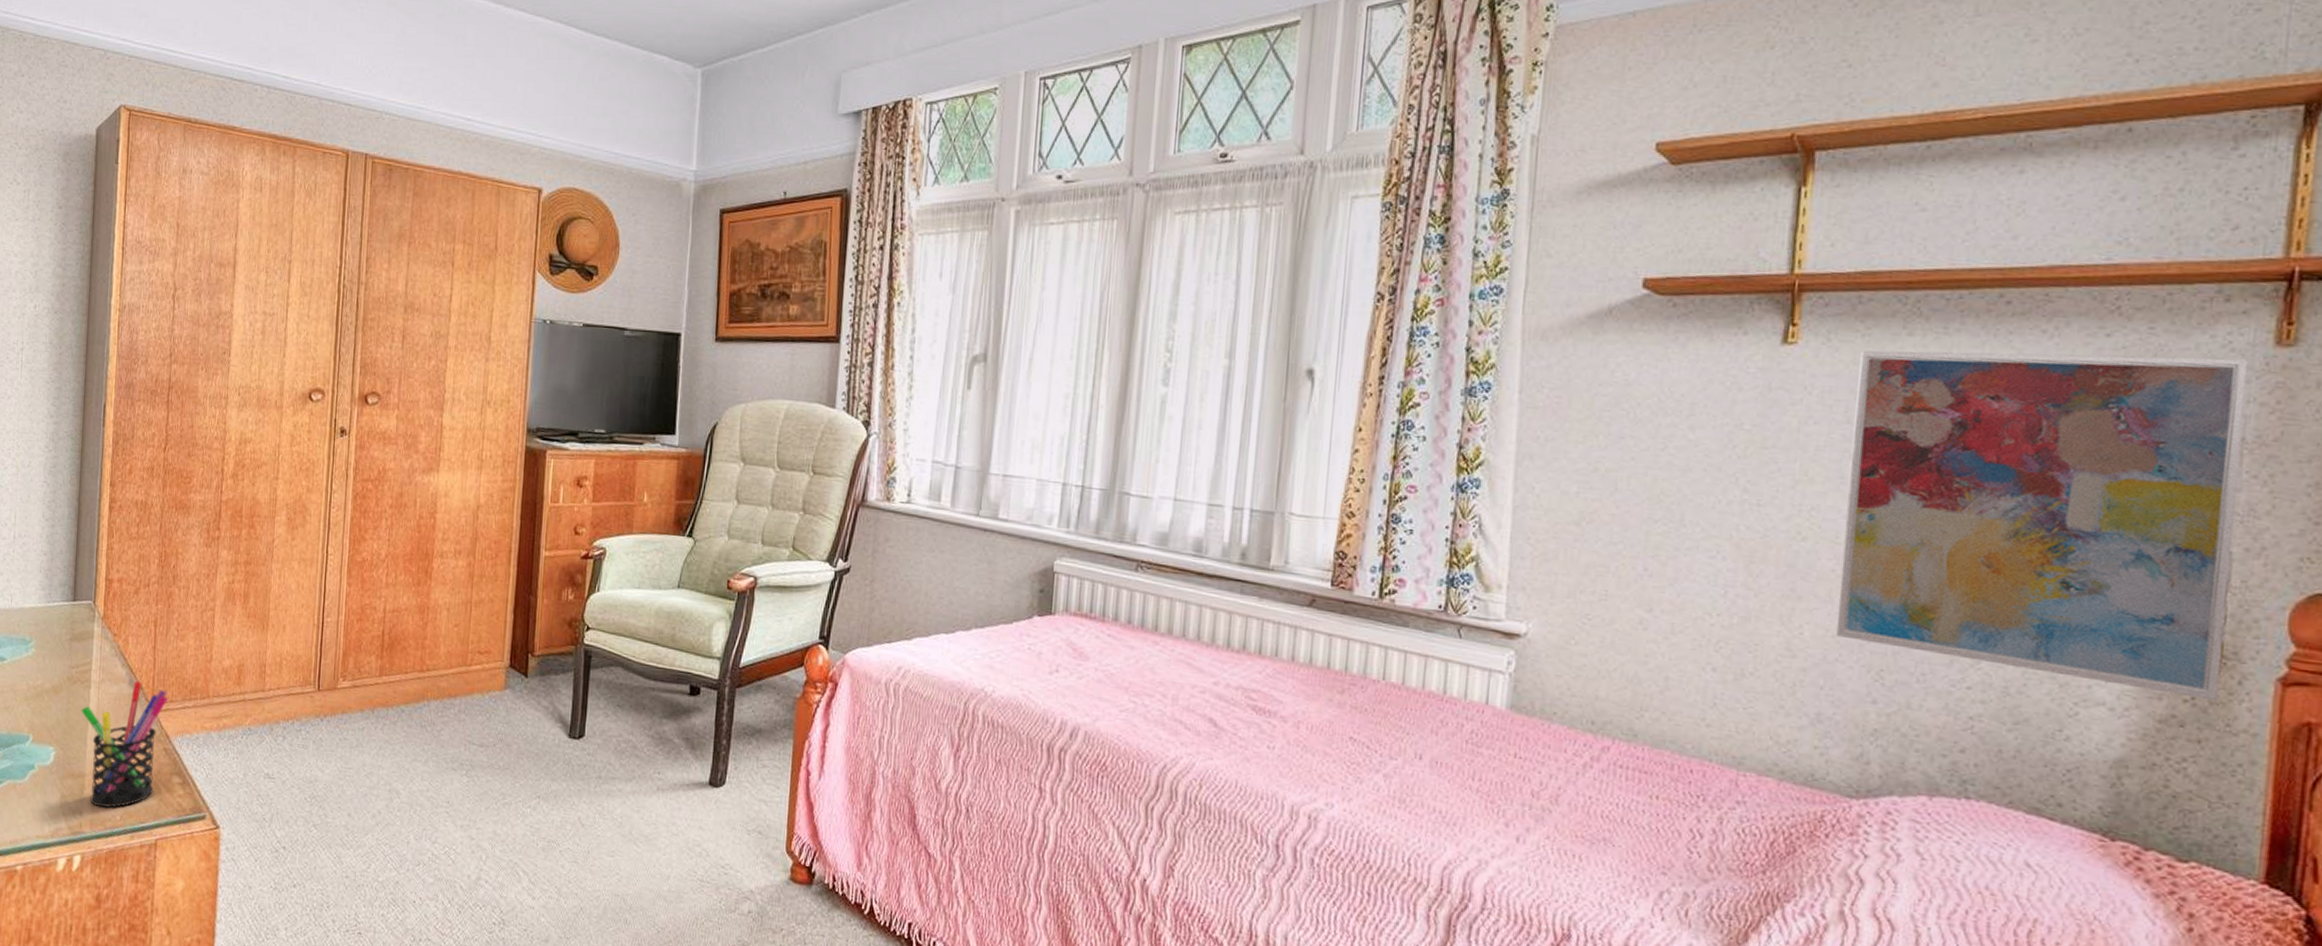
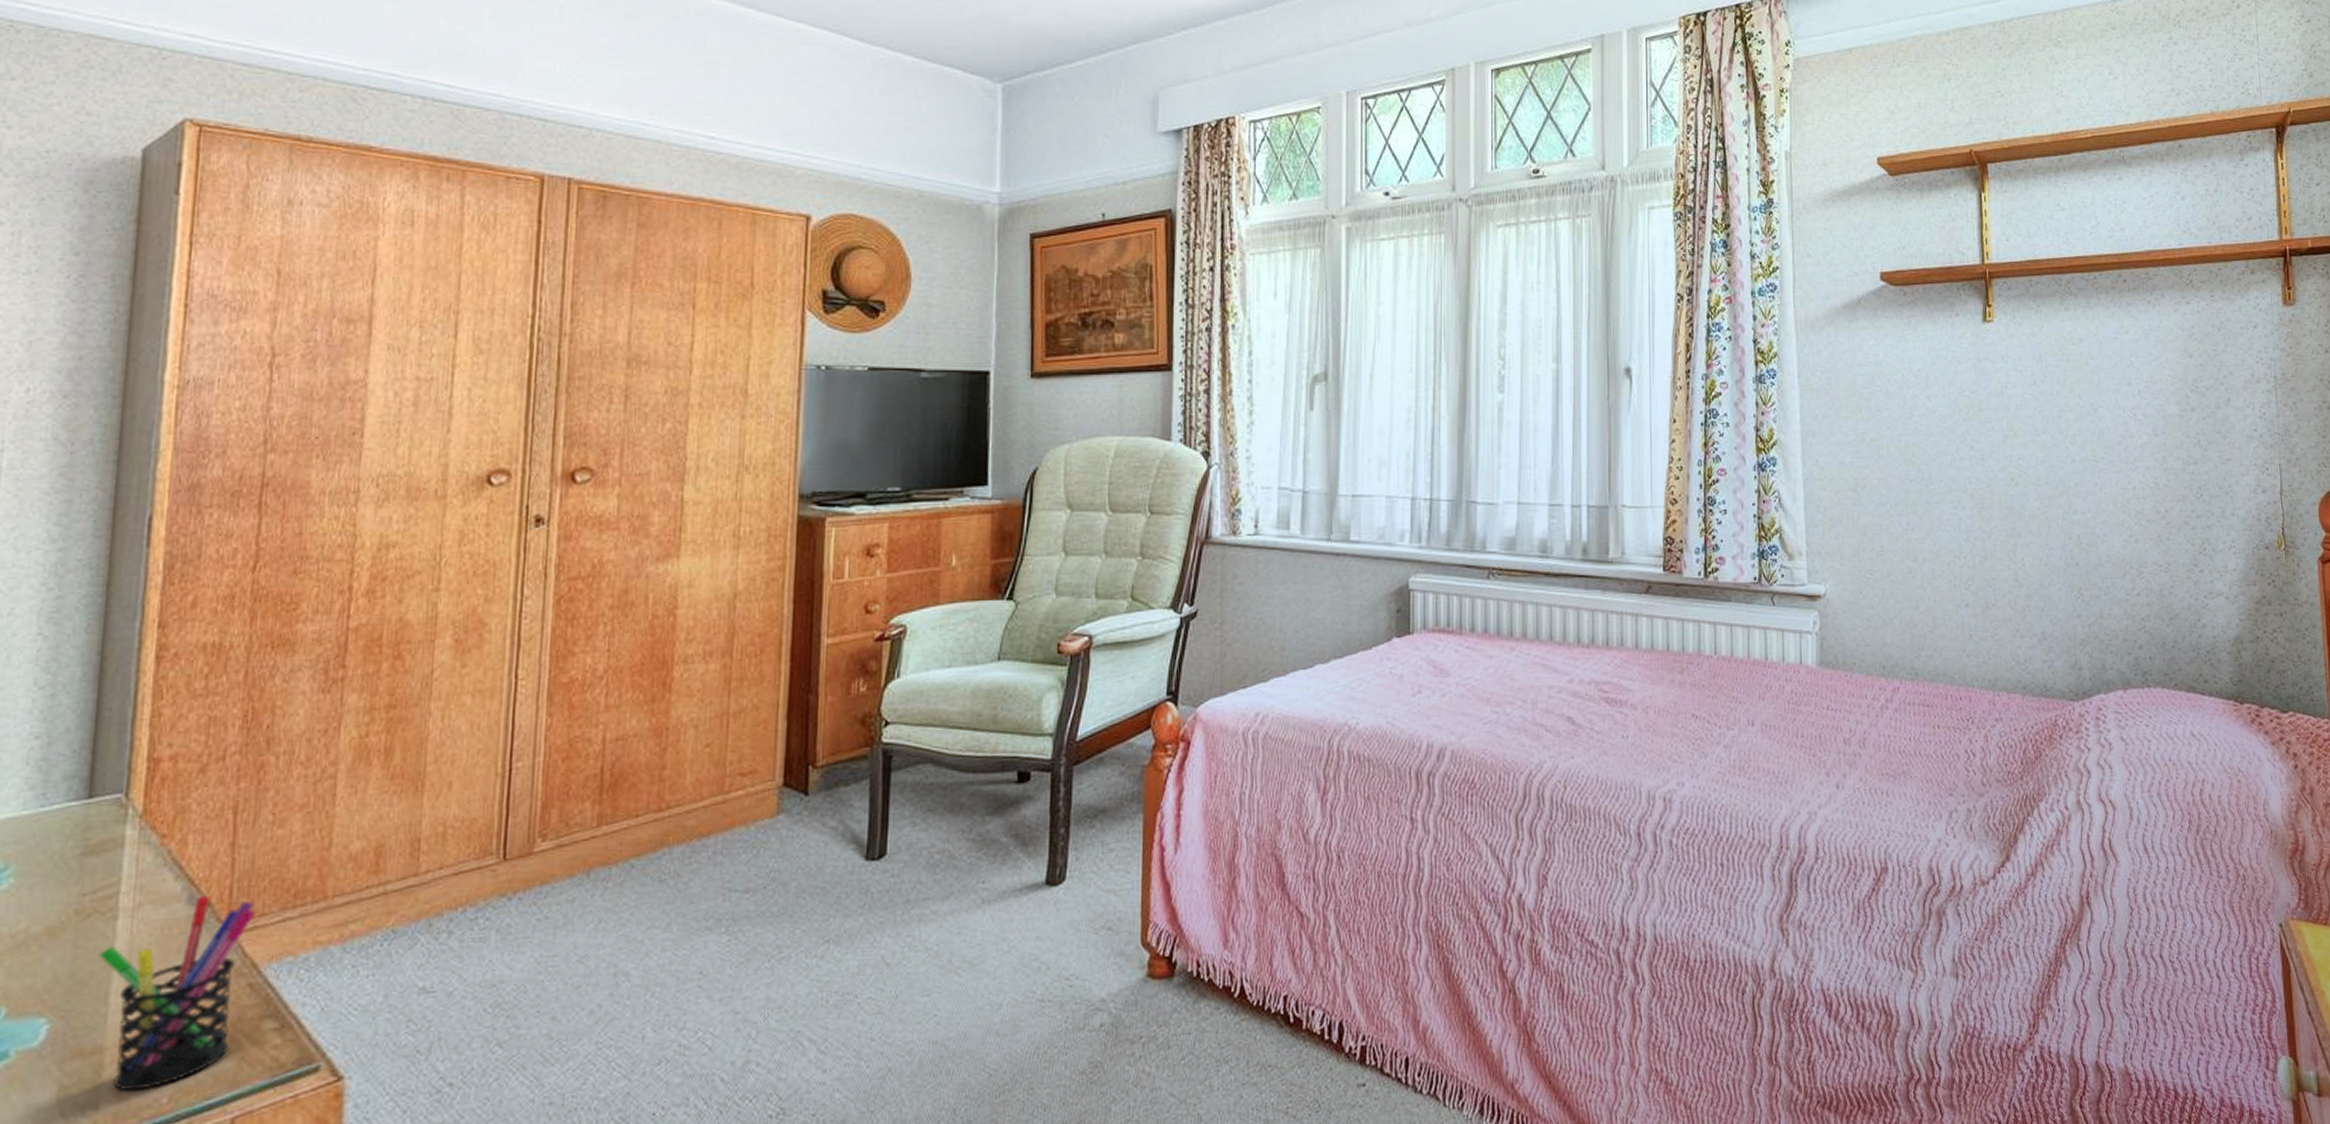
wall art: present [1837,350,2249,701] -> none [2036,315,2287,582]

